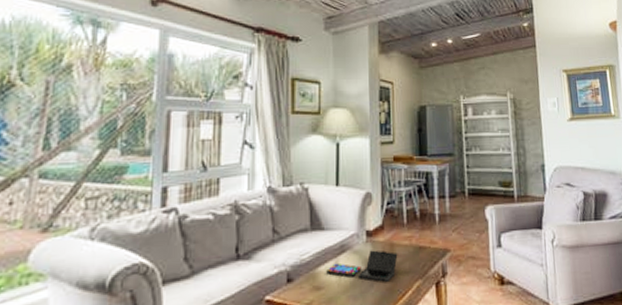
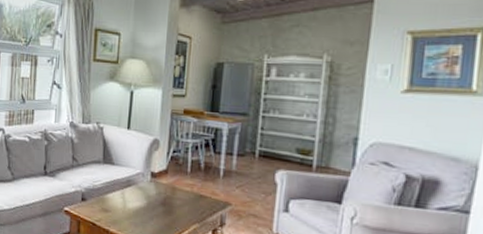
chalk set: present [326,250,398,283] -> none [114,189,179,220]

